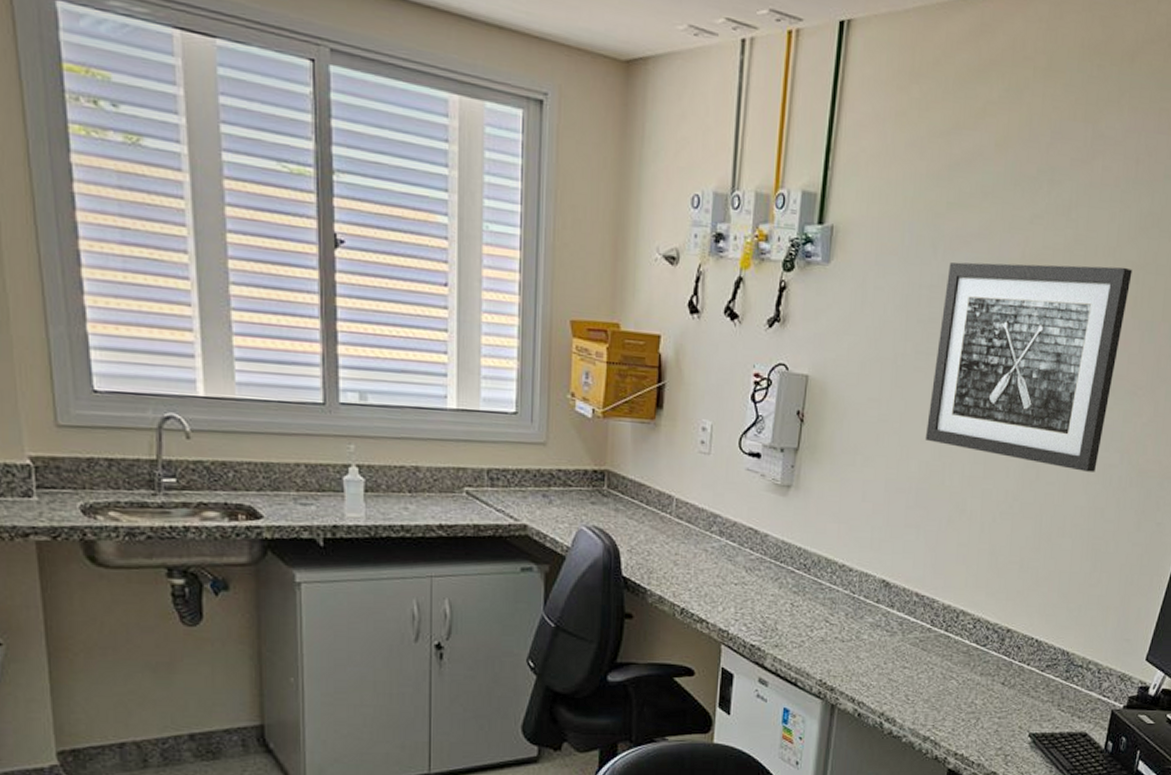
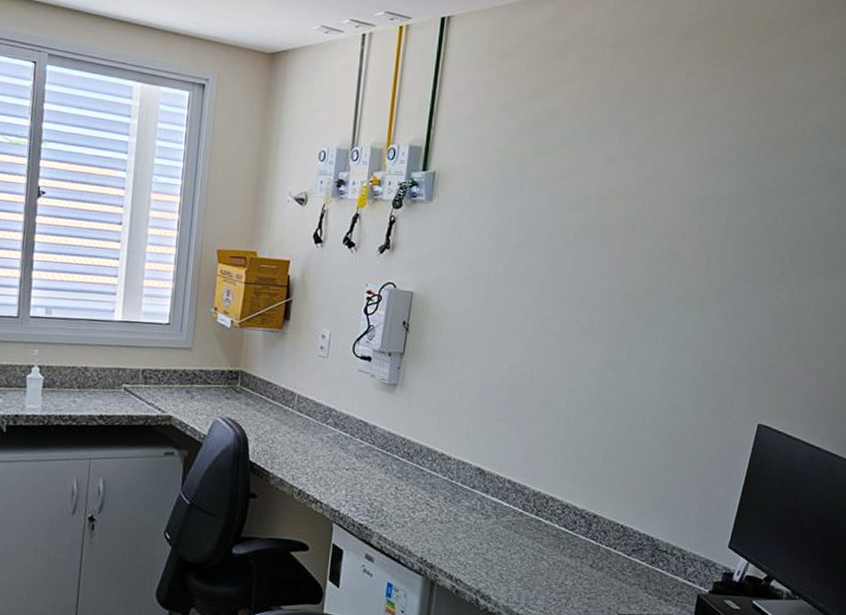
wall art: present [925,262,1133,472] -> none [515,198,697,374]

